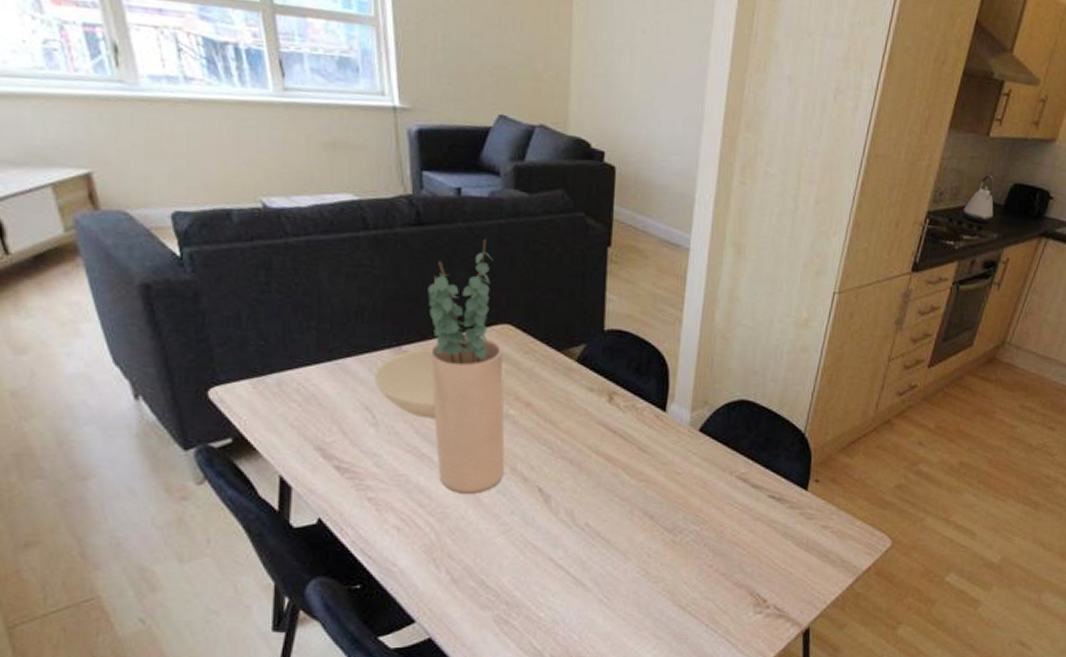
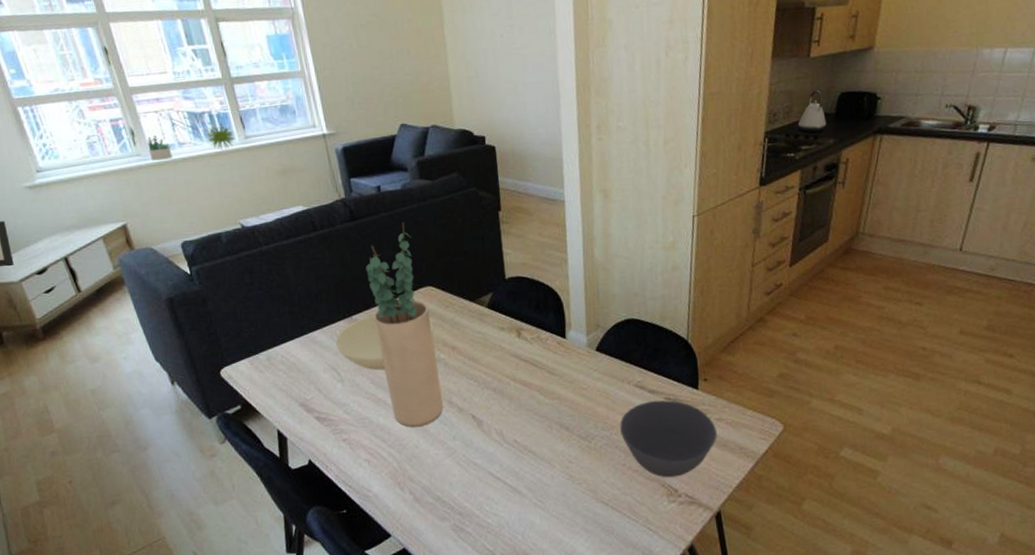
succulent plant: none [136,58,173,96] -> present [146,135,172,161]
plant: none [225,61,269,101] -> present [205,123,236,151]
bowl: none [712,497,820,586] -> present [620,400,717,478]

